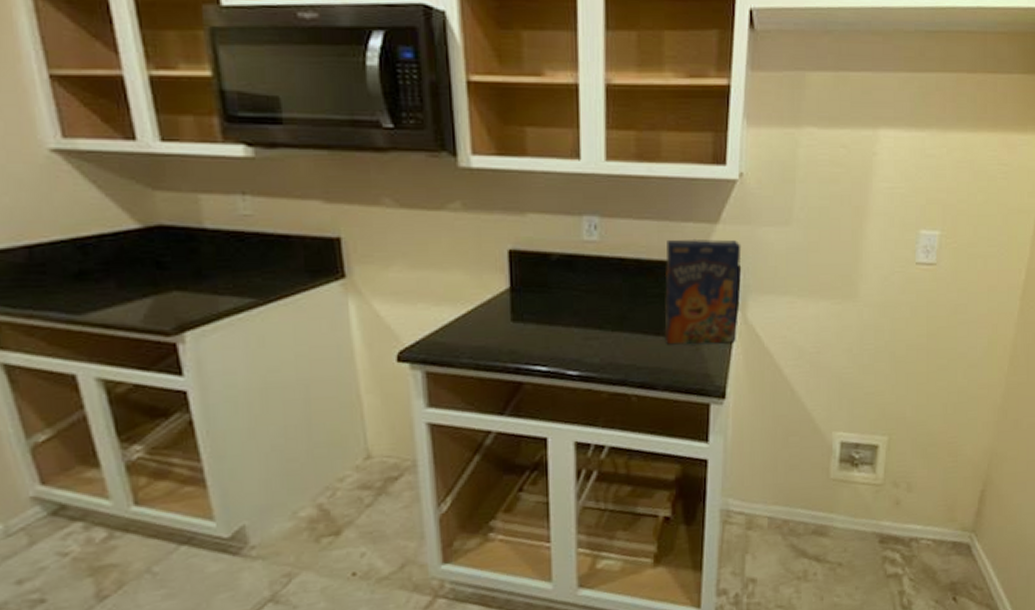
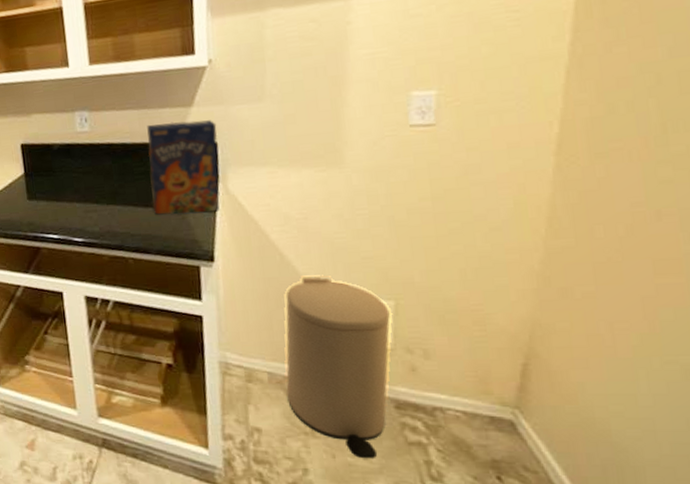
pedal bin: none [784,412,883,597] -> present [285,276,390,459]

